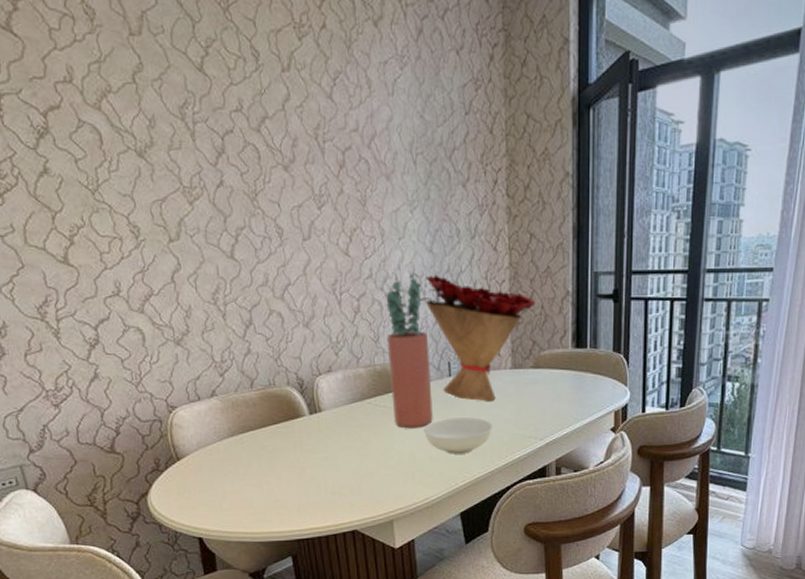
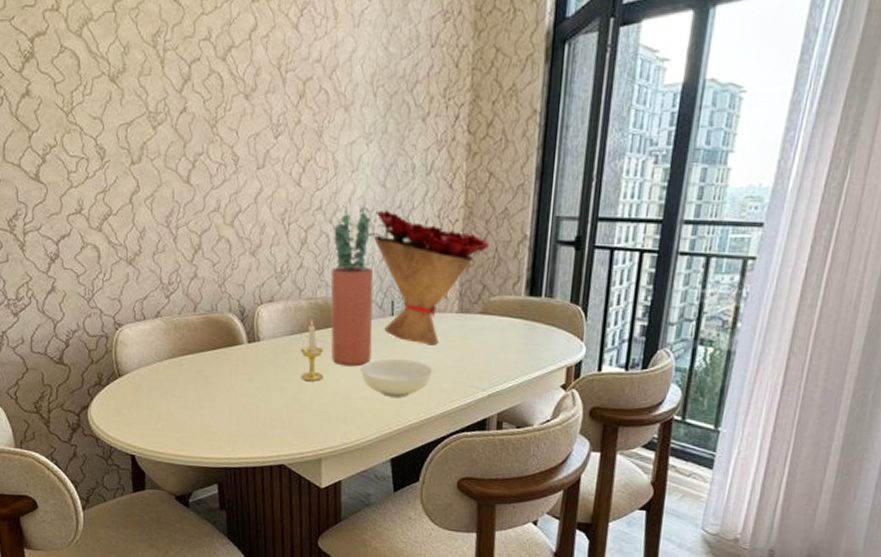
candlestick: none [363,387,388,446] -> present [301,320,324,381]

